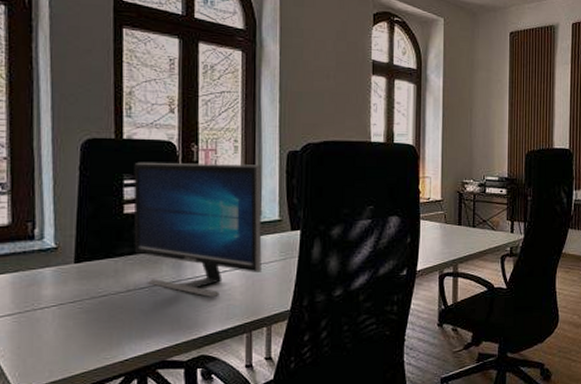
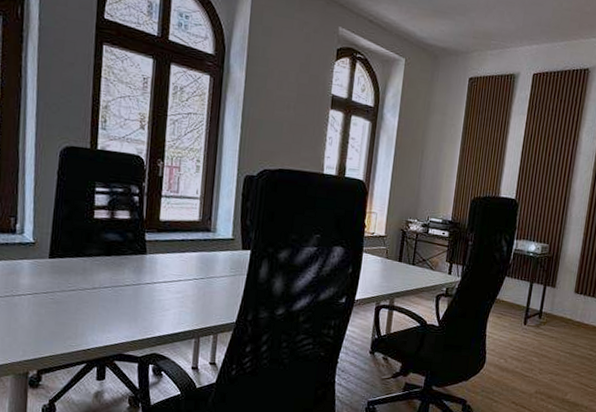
computer monitor: present [133,162,262,298] -> none [101,172,220,303]

